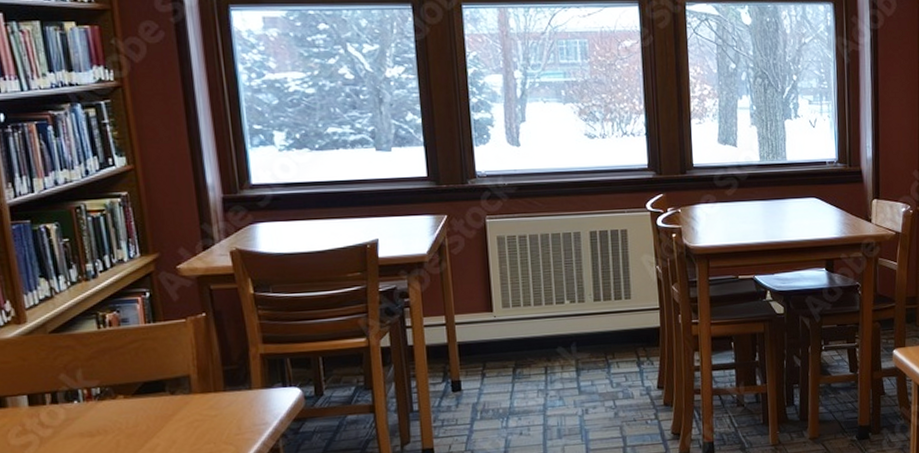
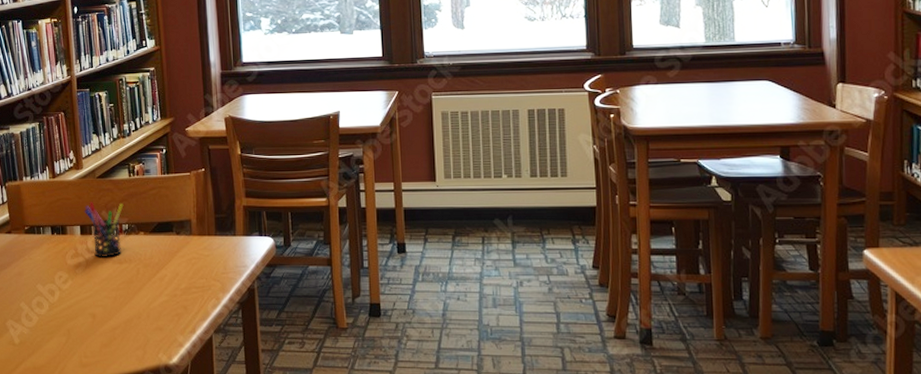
pen holder: none [32,361,92,432] -> present [84,202,124,258]

